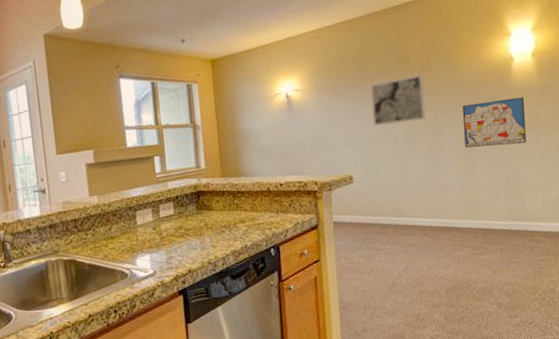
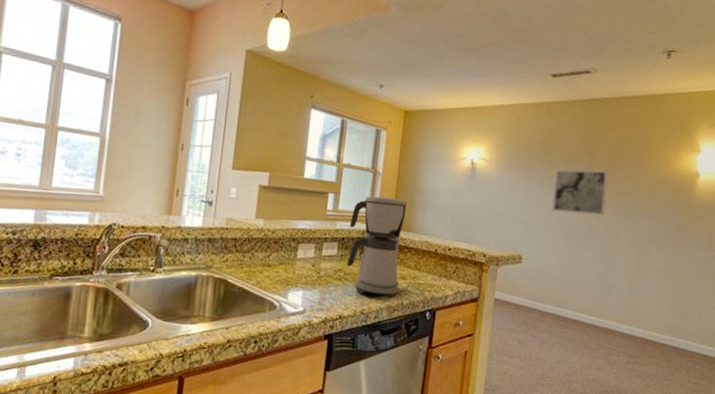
coffee maker: none [180,147,240,245] -> present [347,196,407,299]
wall art: present [462,97,526,148] -> none [638,210,704,261]

